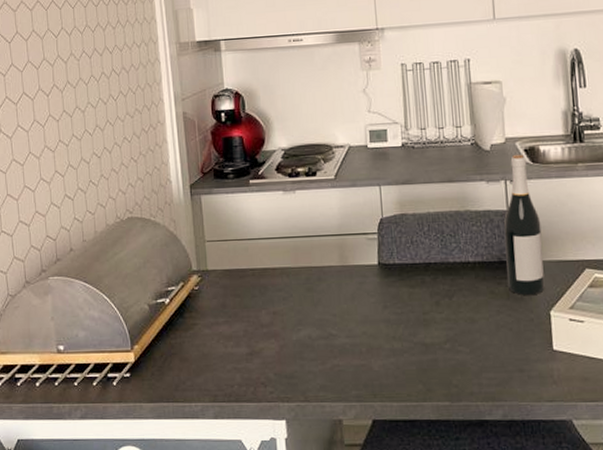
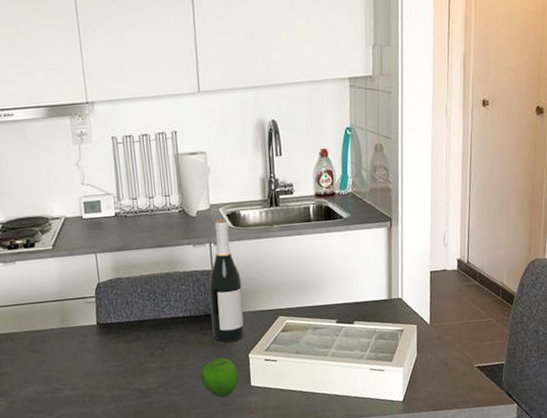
apple: none [494,313,539,360] -> present [201,357,239,397]

